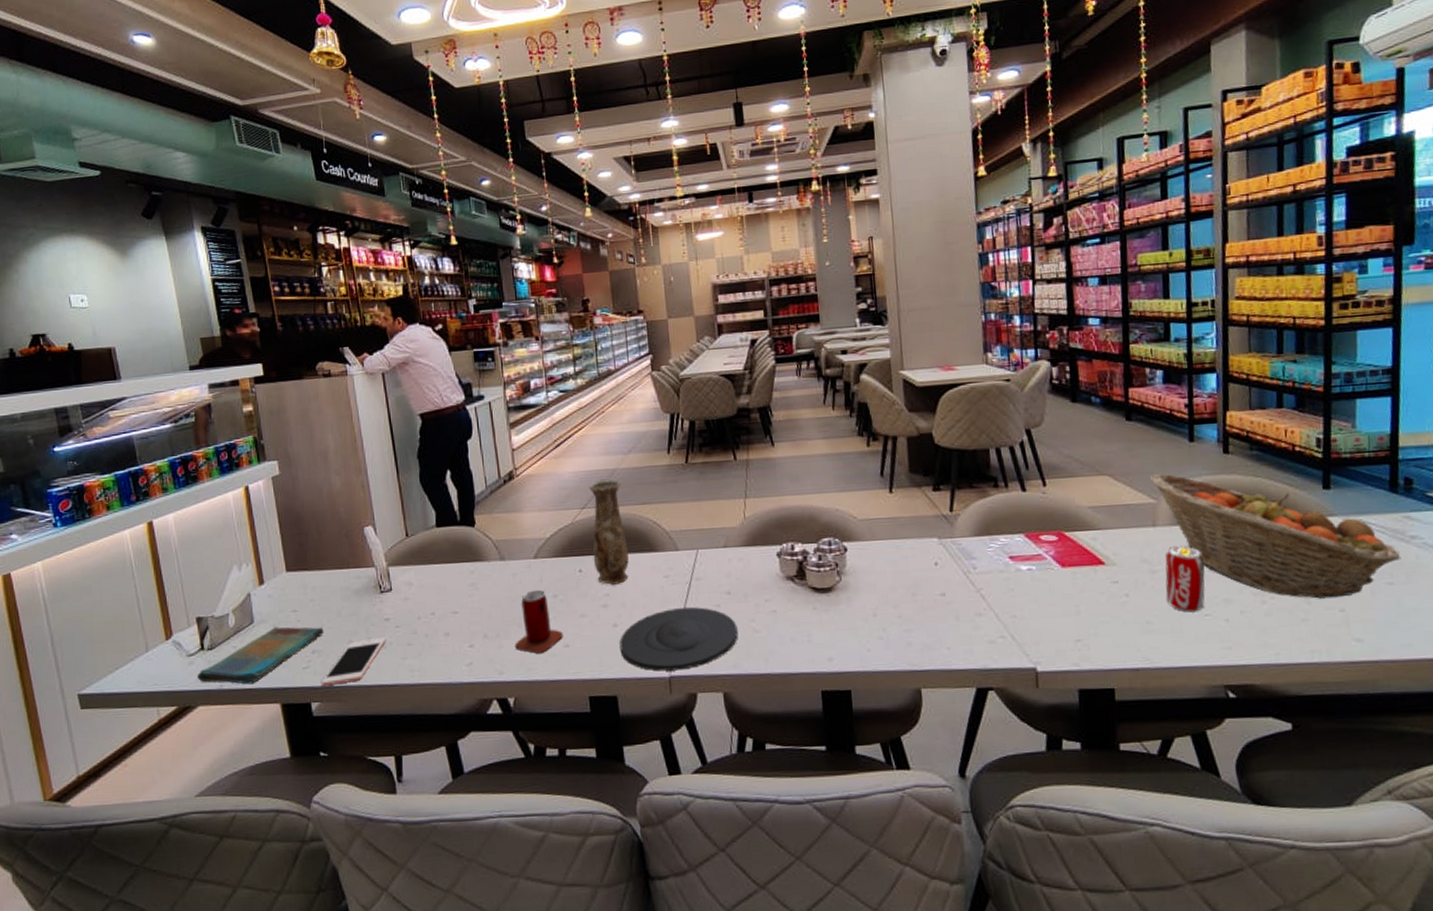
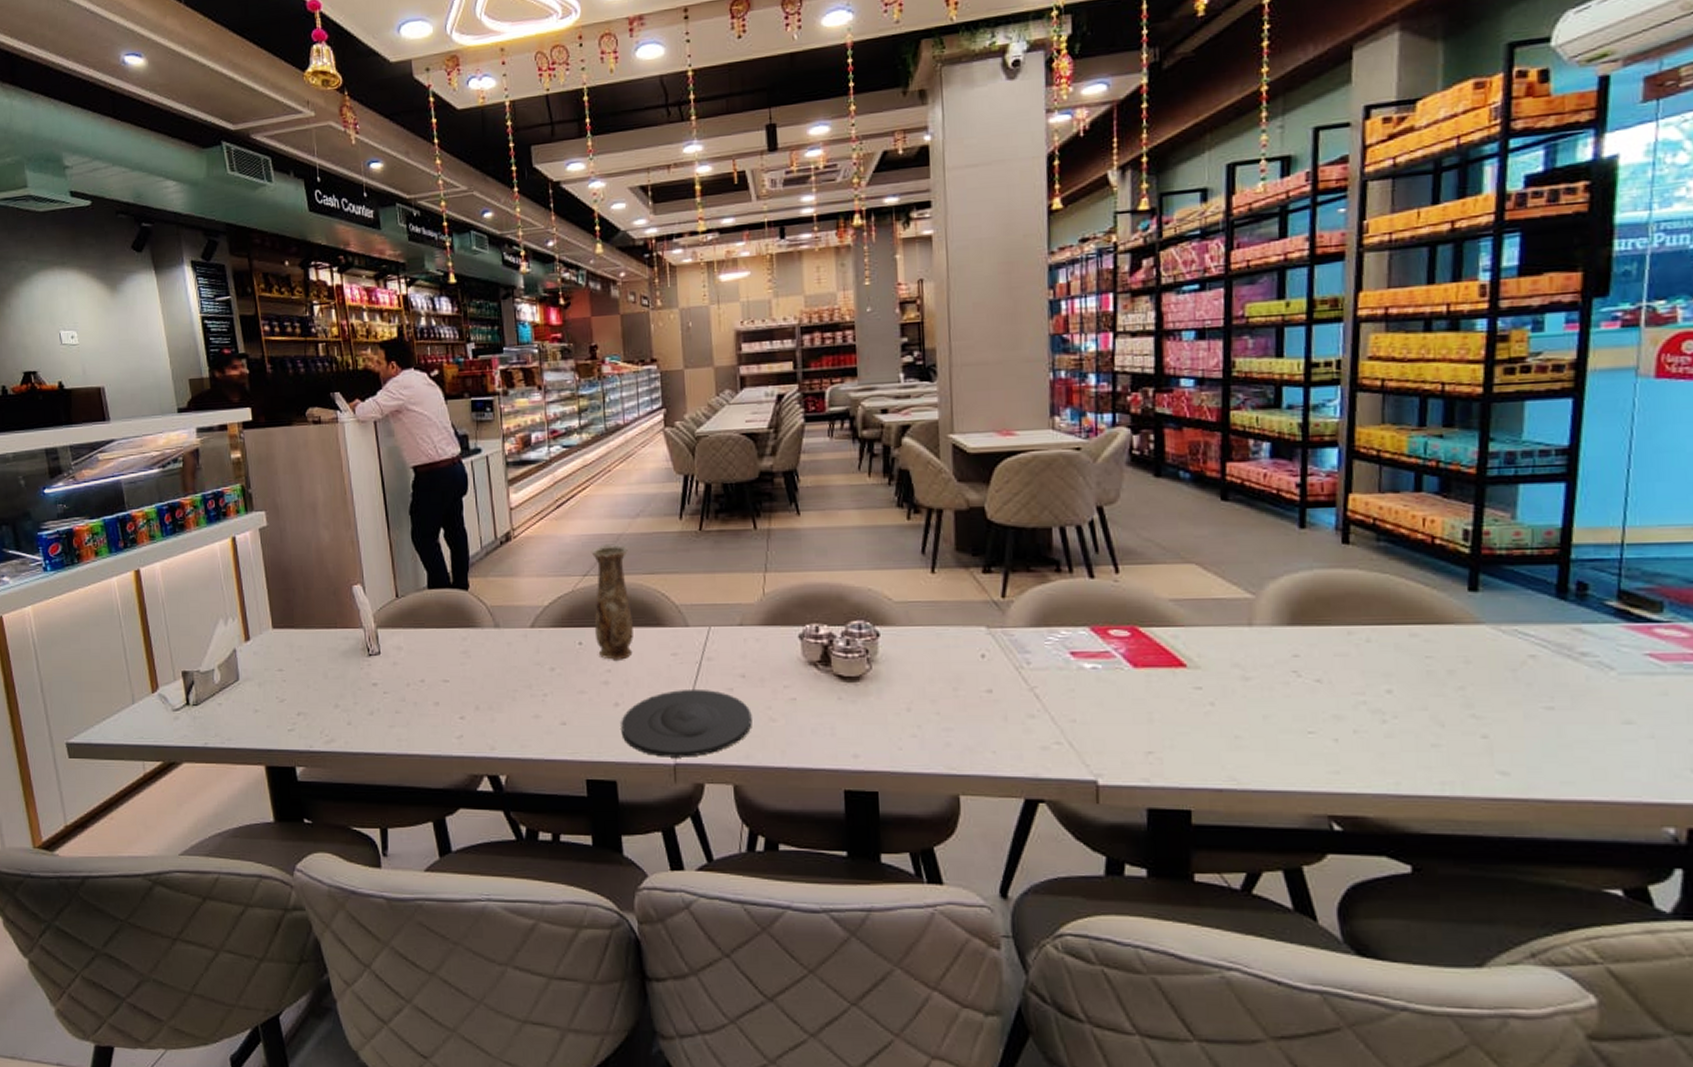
dish towel: present [197,627,324,685] -> none [182,686,310,744]
cell phone: present [321,636,386,687] -> none [306,702,373,751]
beer can: present [515,589,563,654] -> none [508,661,560,730]
fruit basket: present [1149,473,1402,599] -> none [1247,563,1567,721]
beverage can: present [1165,545,1205,613] -> none [1260,649,1312,728]

